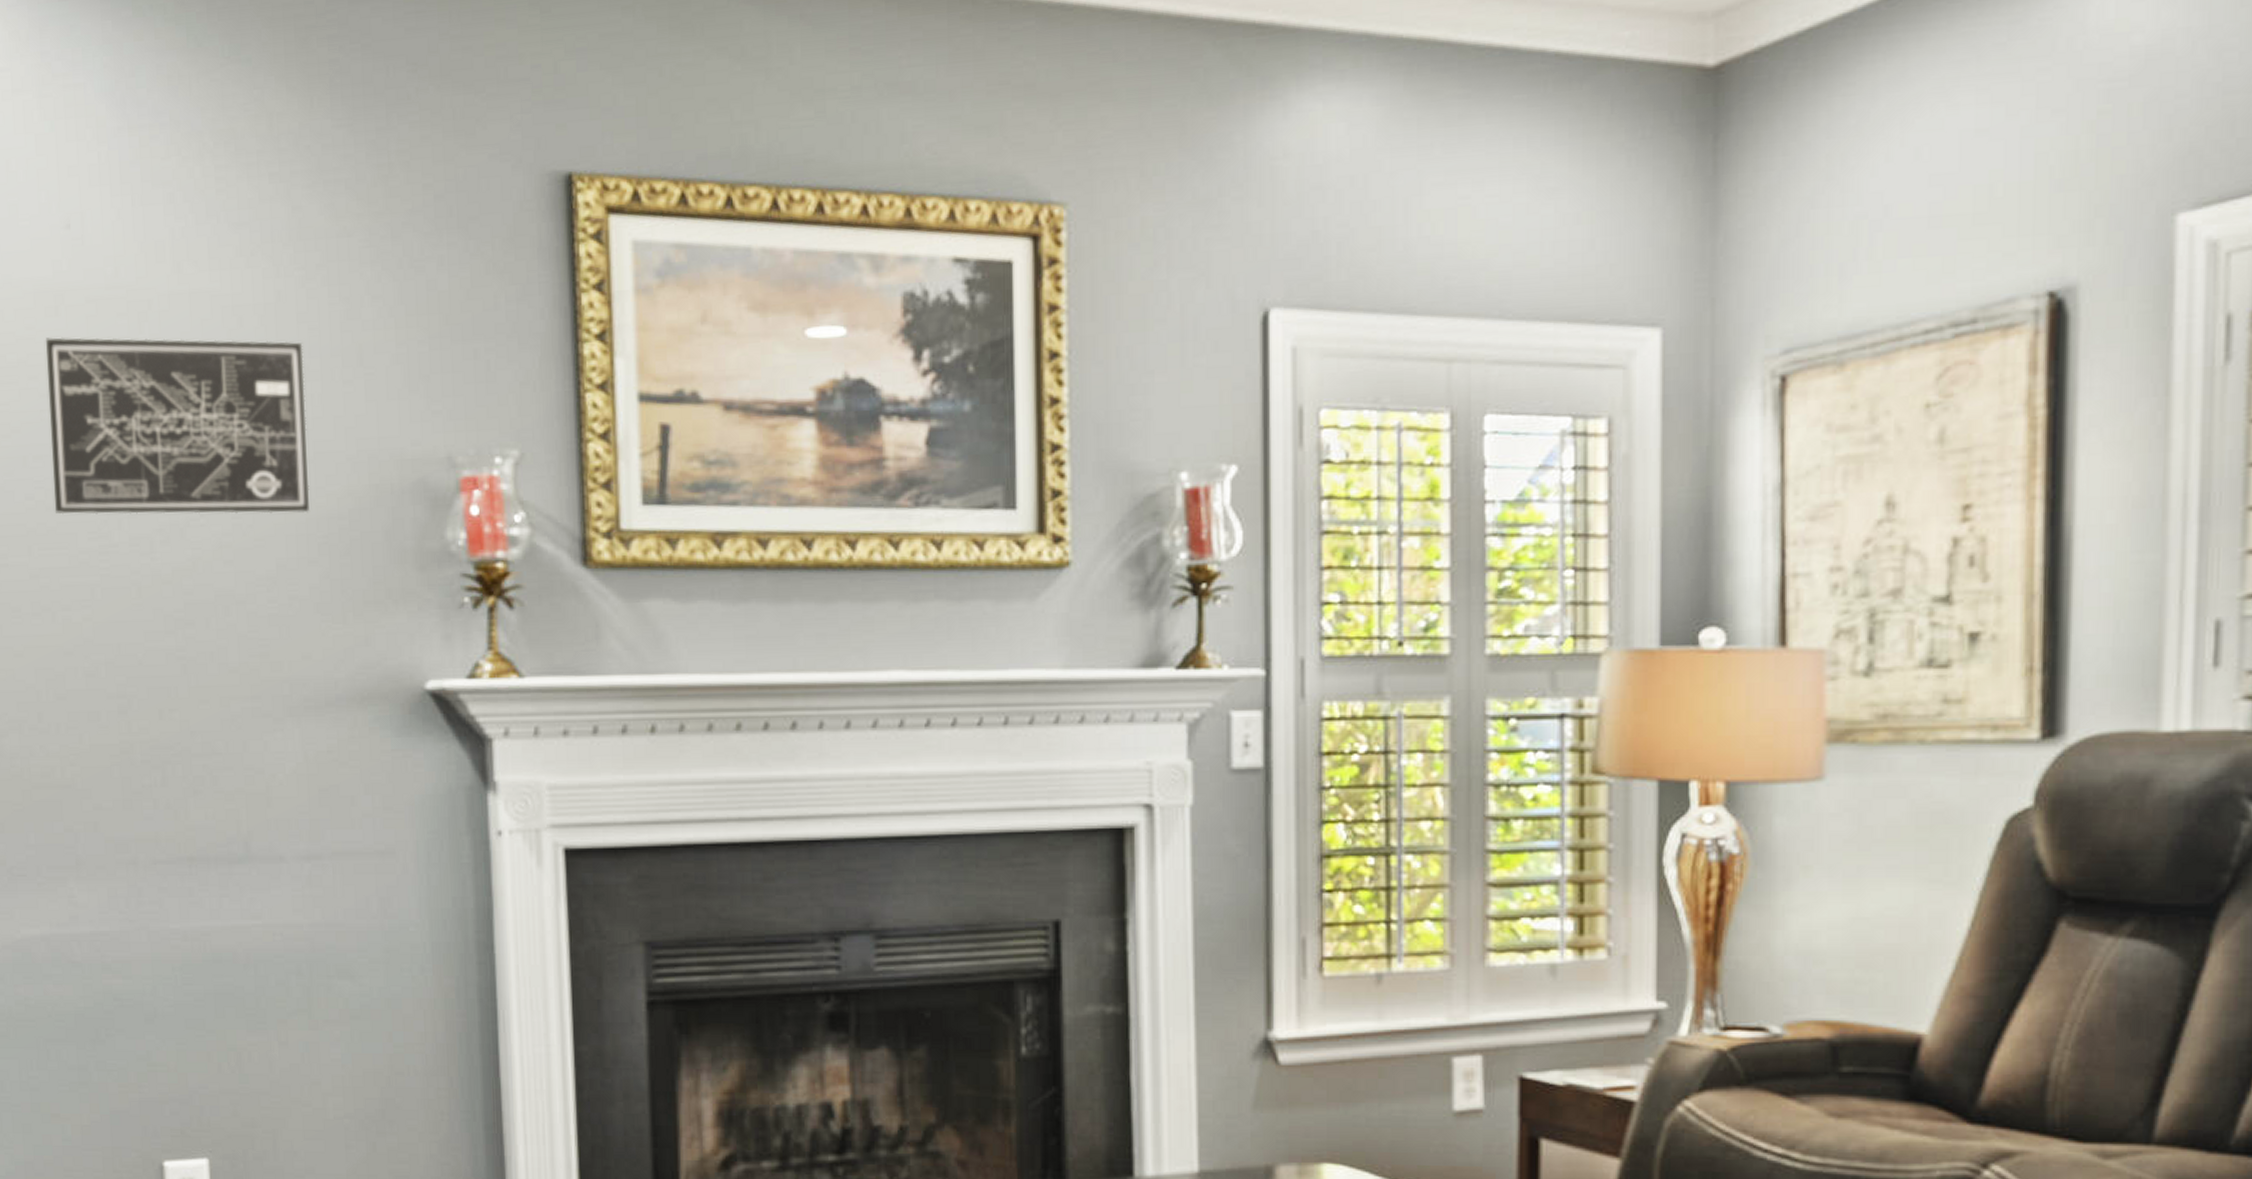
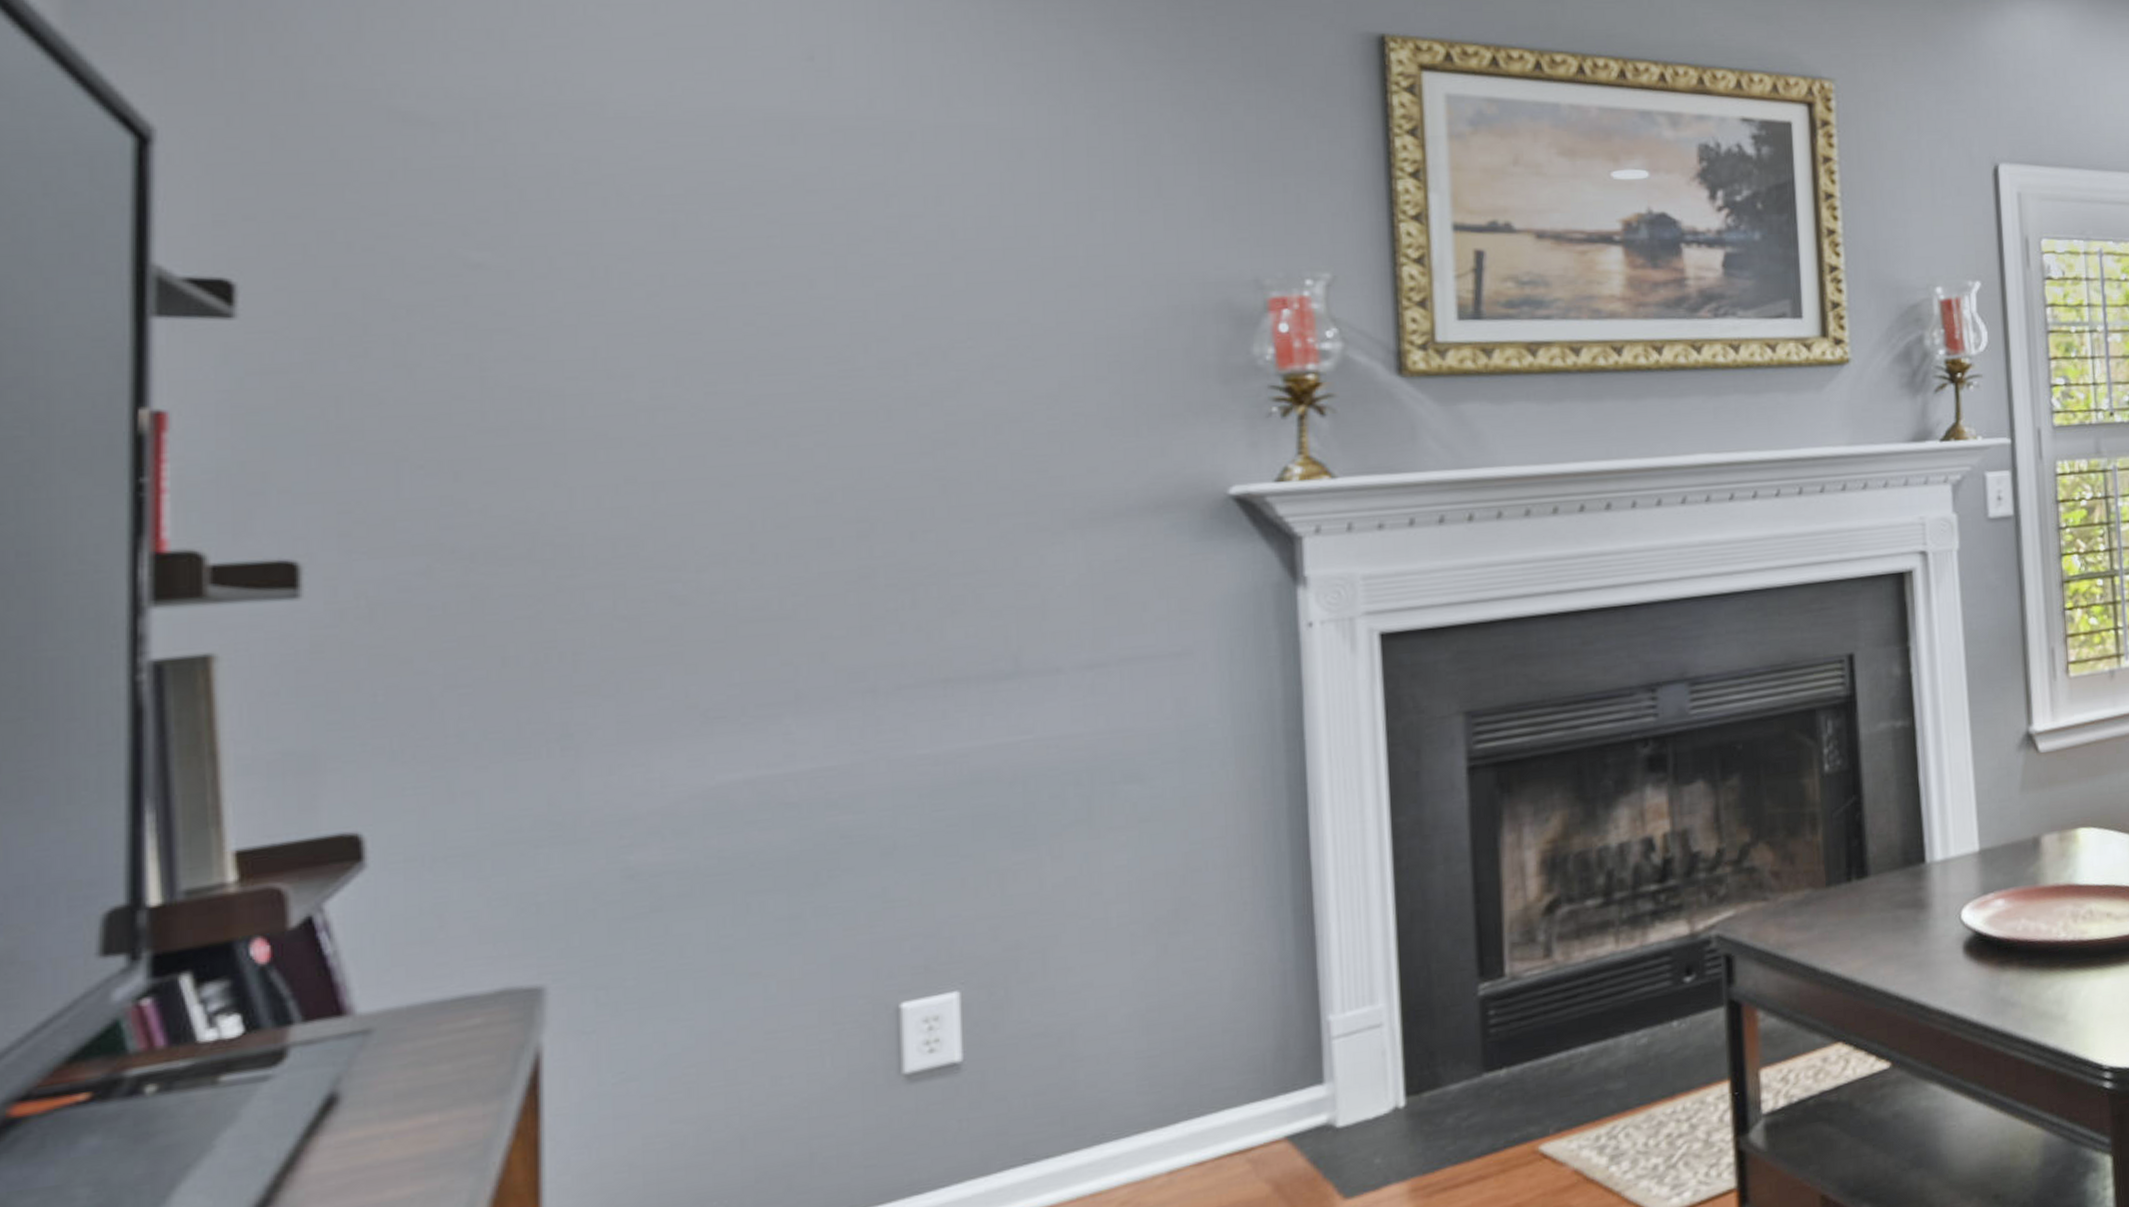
wall art: present [45,337,310,515] -> none [776,165,1099,340]

